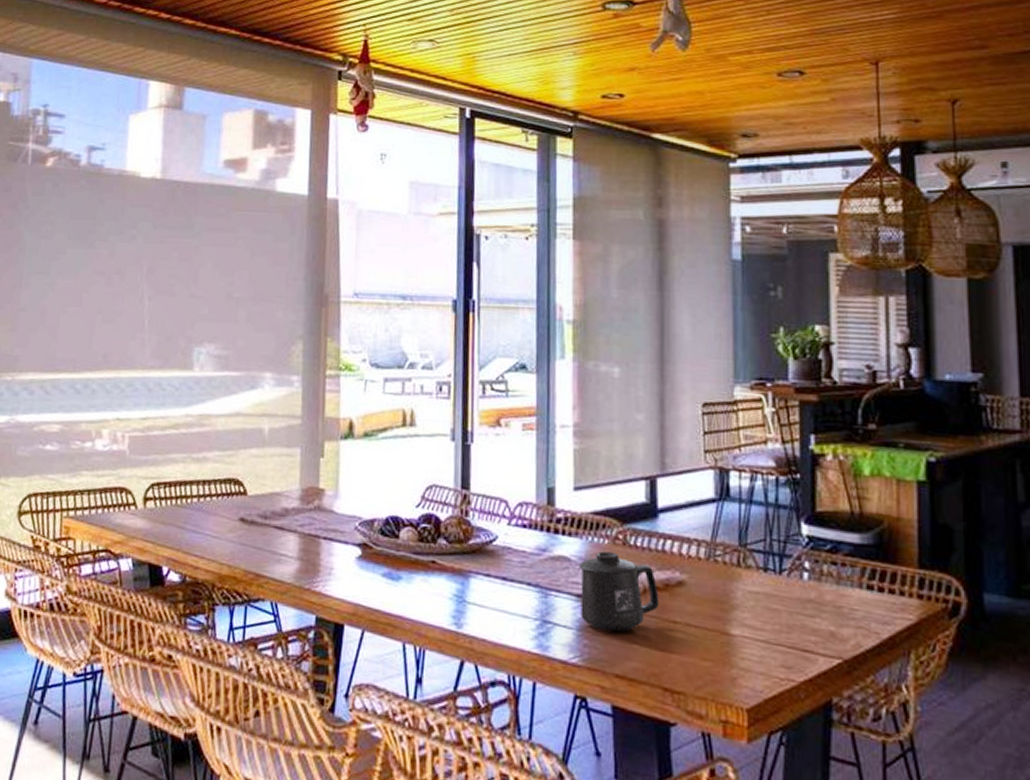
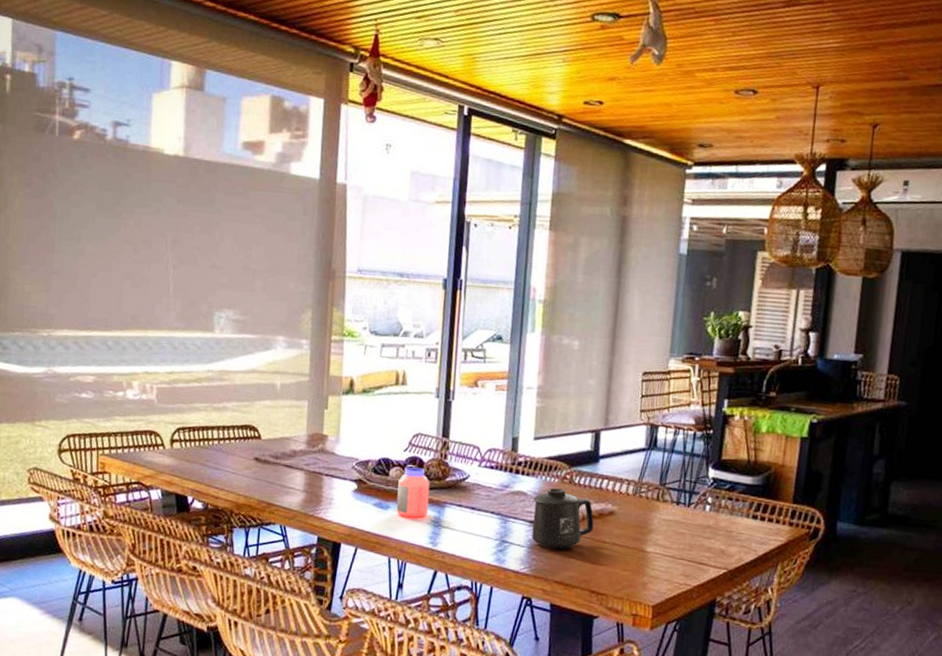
jar: none [409,526,450,592] -> present [396,466,430,519]

